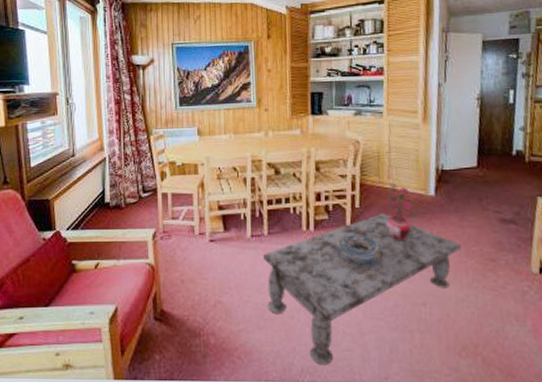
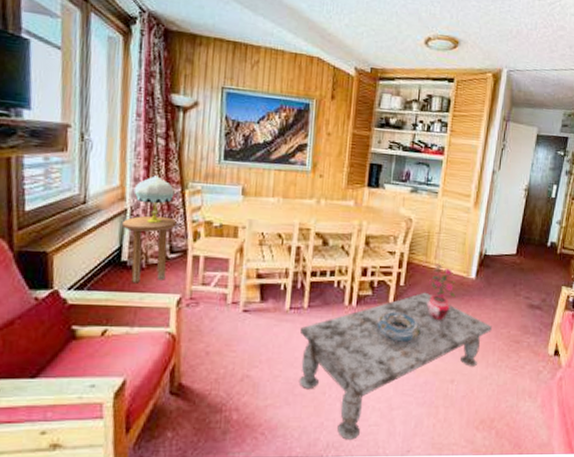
side table: none [104,161,146,221] -> present [122,215,177,284]
table lamp: none [110,126,142,168] -> present [134,175,175,223]

